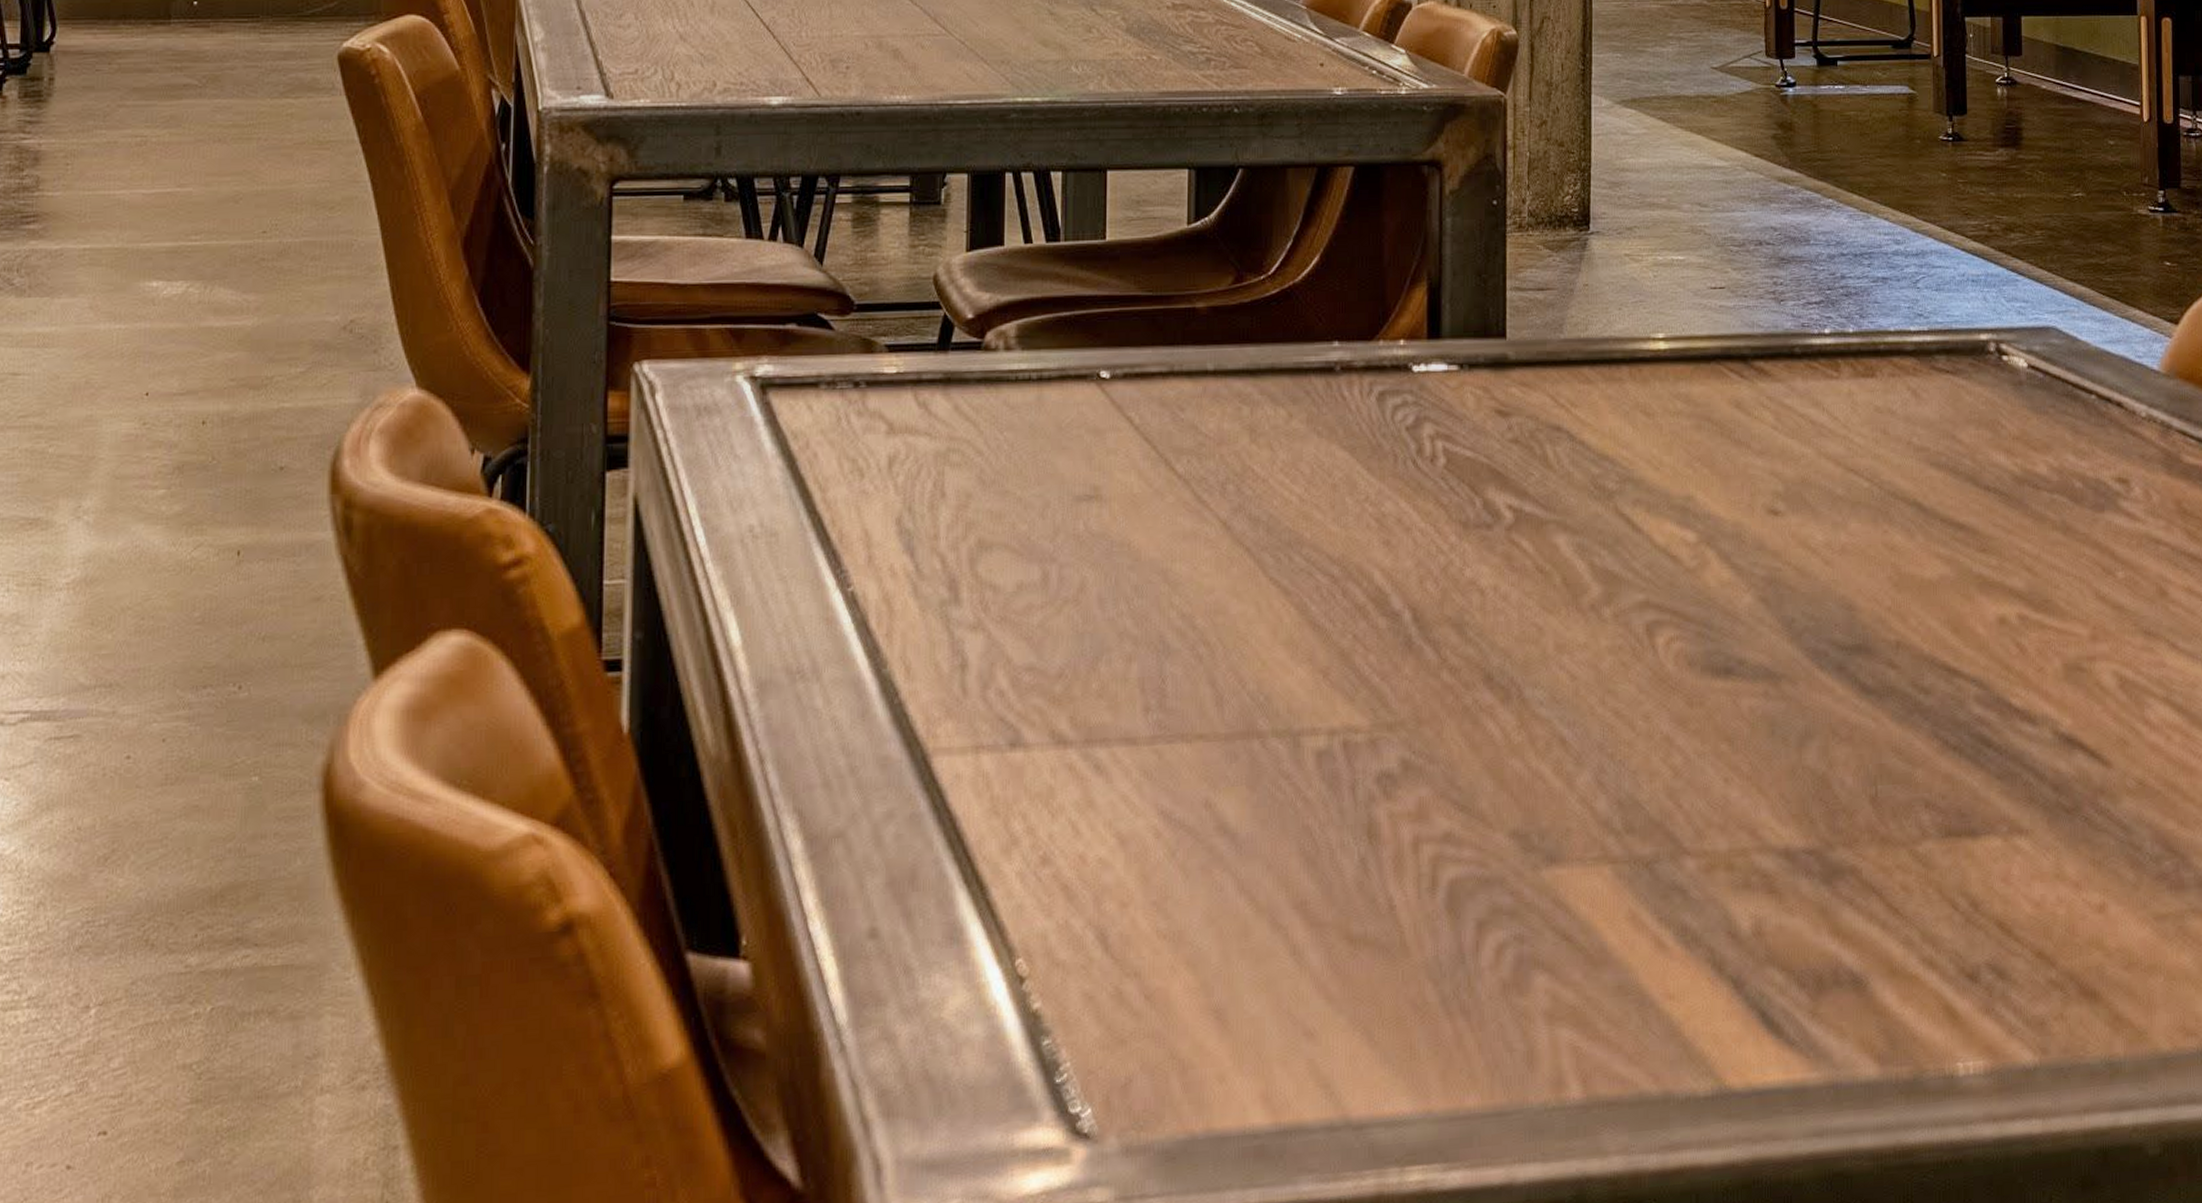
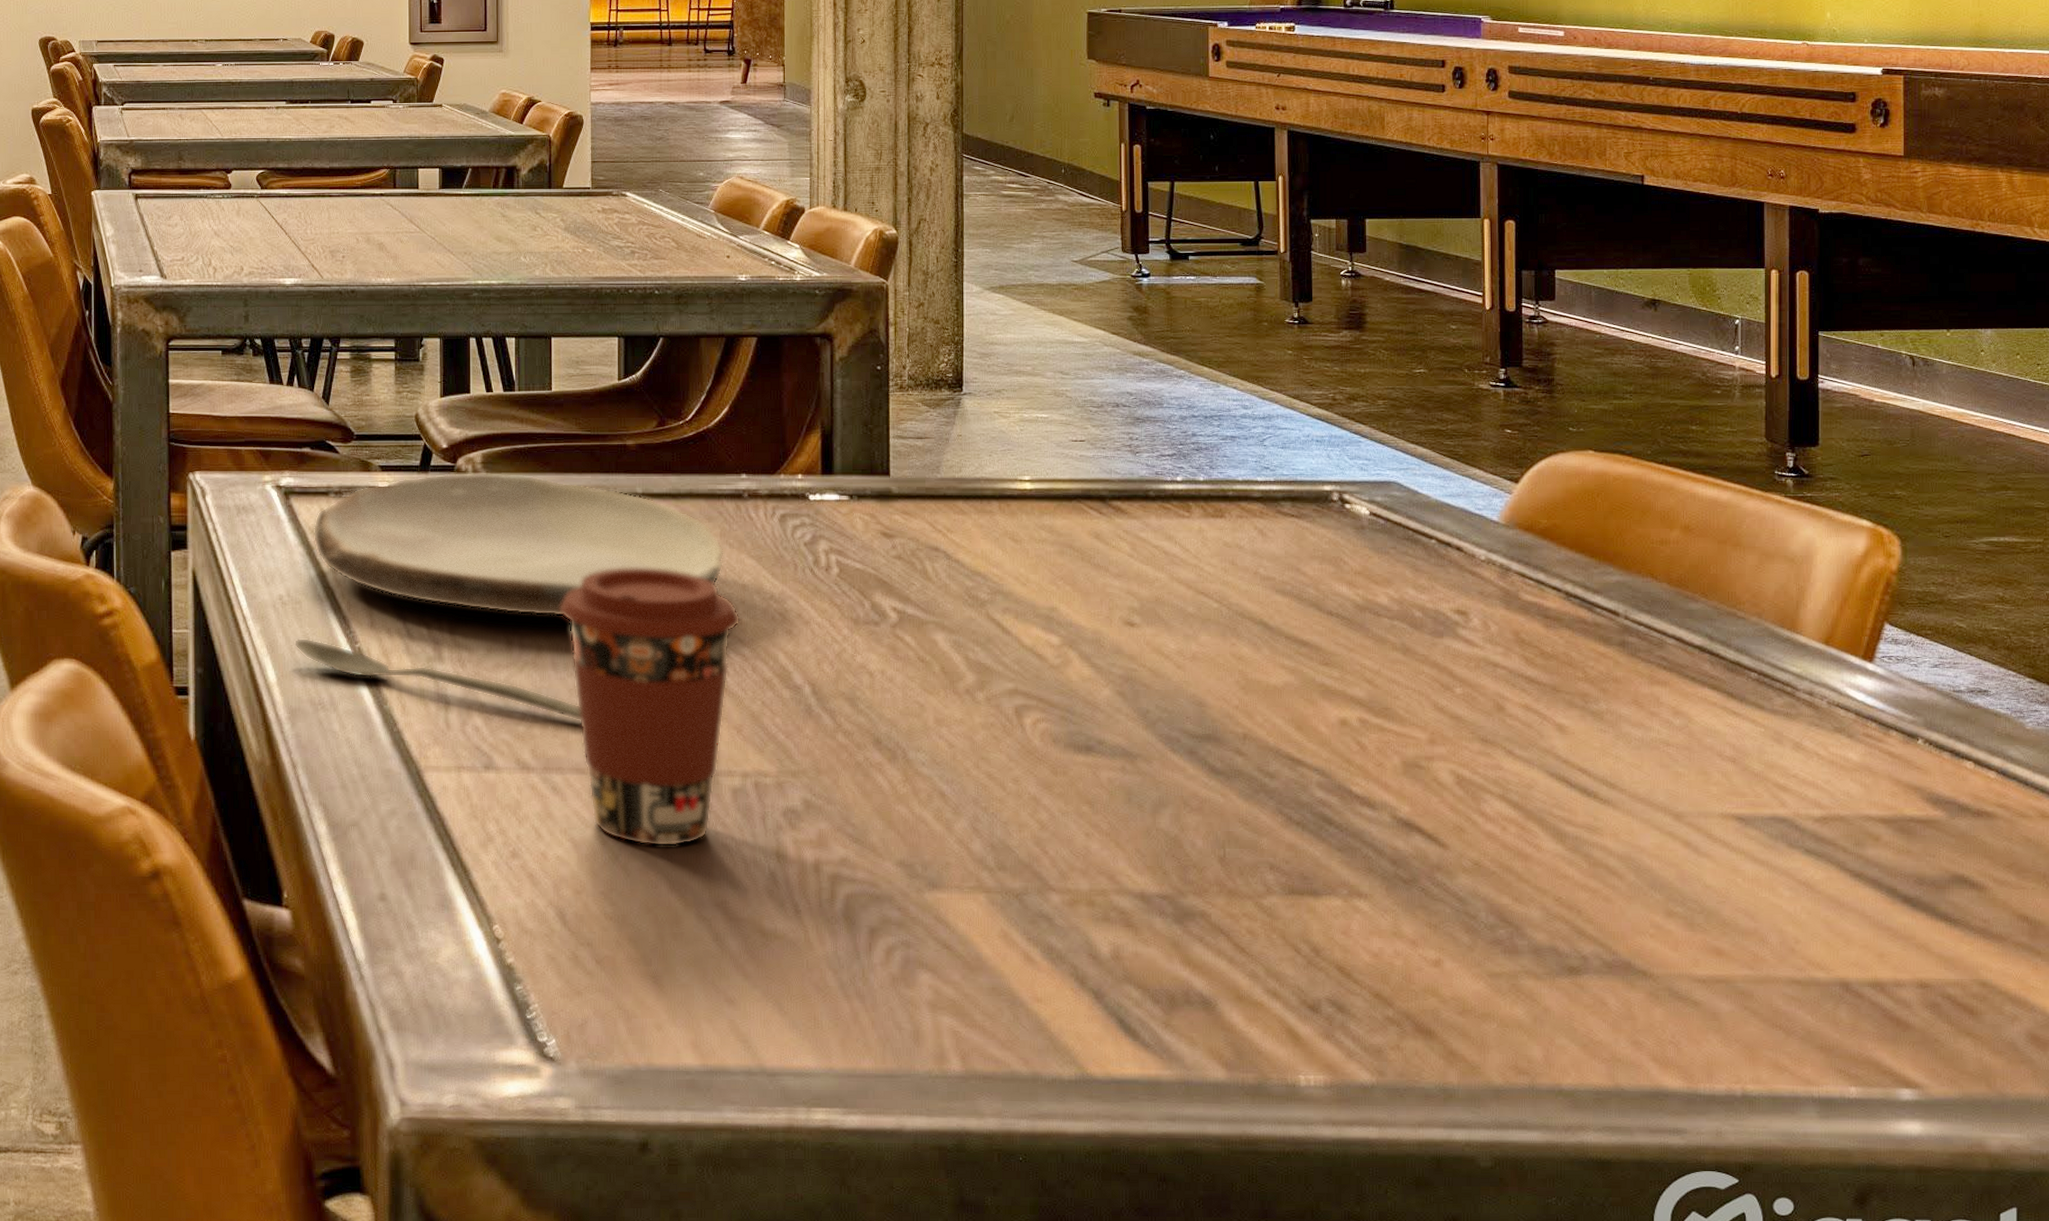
spoon: none [766,582,1133,675] -> present [293,637,581,721]
plate: none [796,349,1311,537] -> present [313,472,724,617]
coffee cup: none [1110,467,1331,836] -> present [560,568,742,847]

